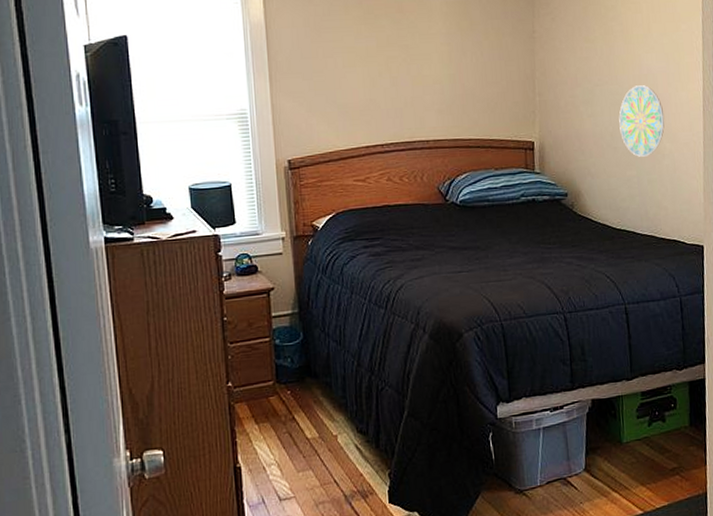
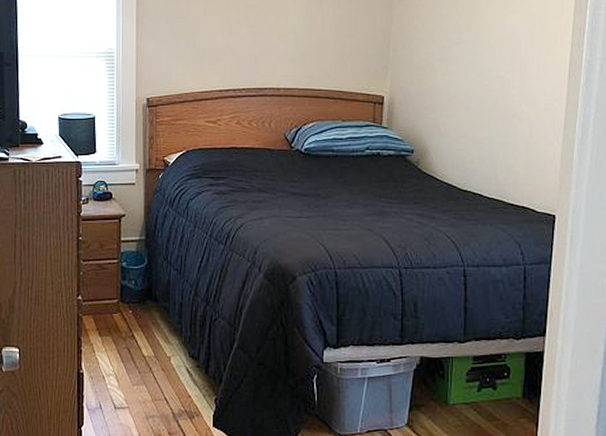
decorative plate: present [619,85,665,157] -> none [475,46,524,119]

